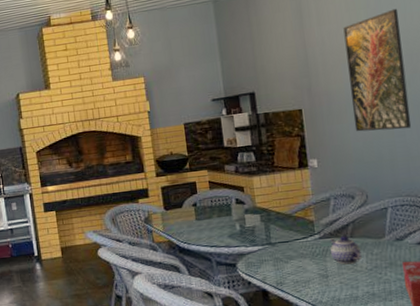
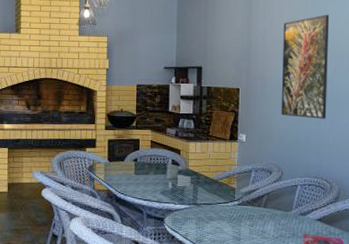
teapot: present [329,236,362,265] -> none [246,205,271,231]

